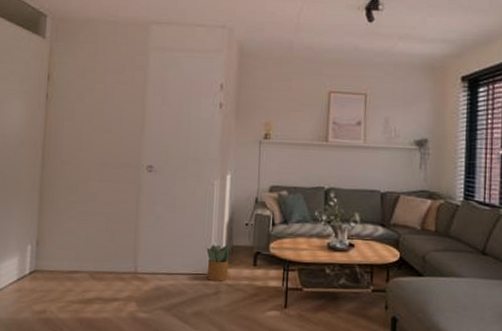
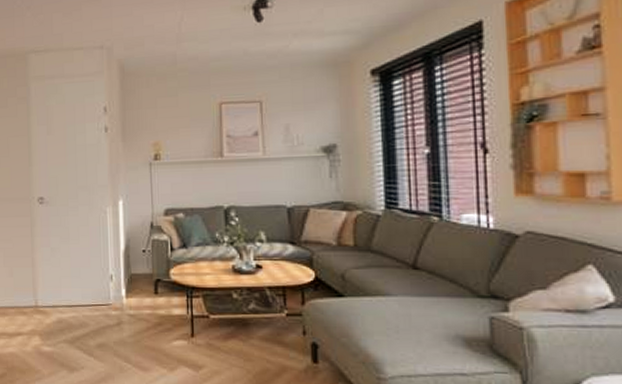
potted plant: present [205,244,229,281] -> none [103,273,129,312]

